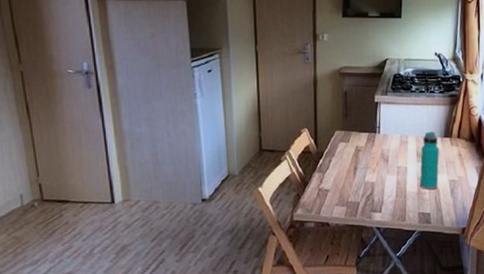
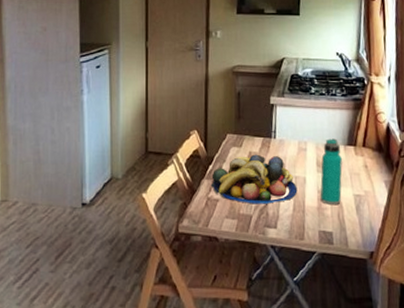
fruit bowl: none [321,148,400,193] -> present [210,154,298,204]

